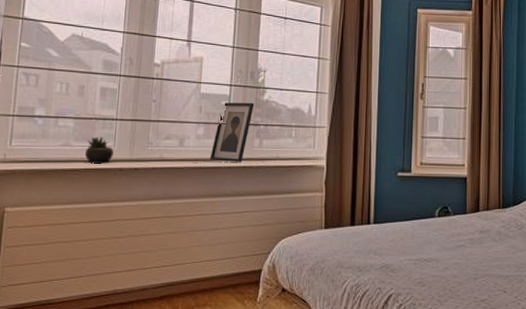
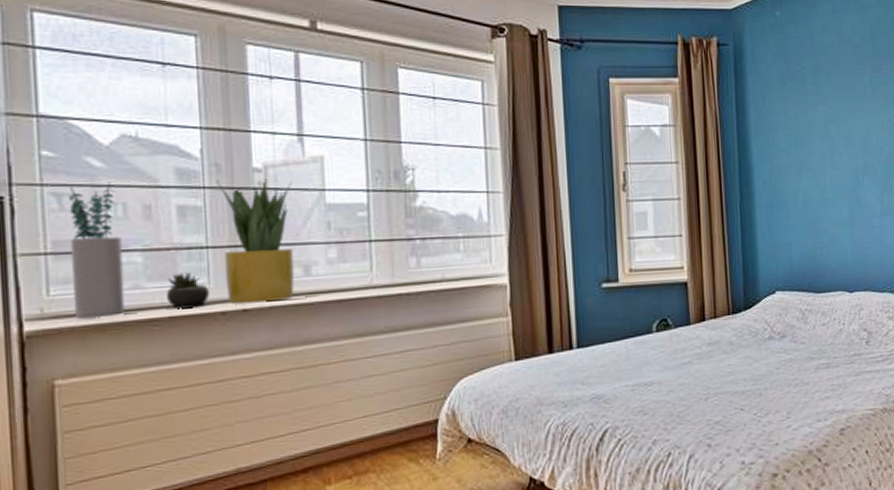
vase: none [24,67,63,165] -> present [69,182,125,319]
planter: none [125,71,180,164] -> present [216,178,295,304]
picture frame: present [209,102,255,163] -> none [349,210,404,291]

